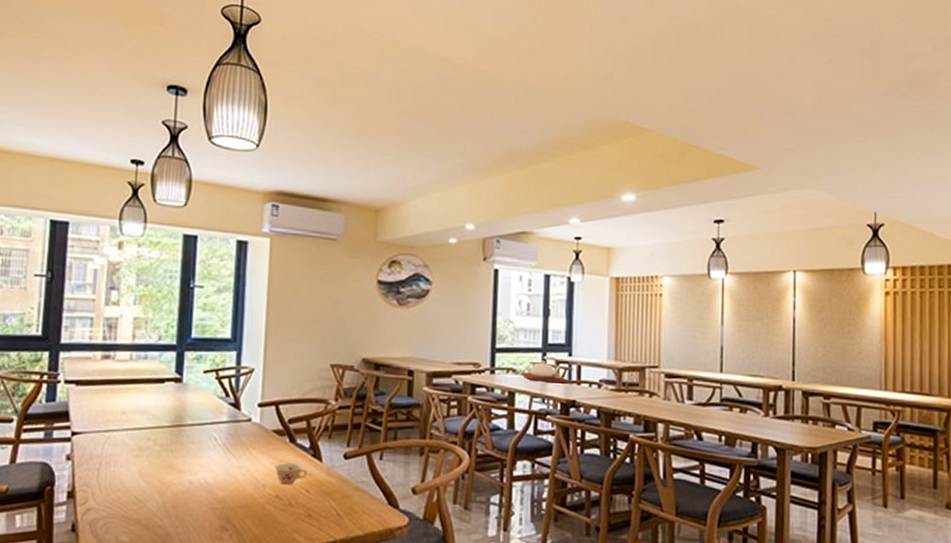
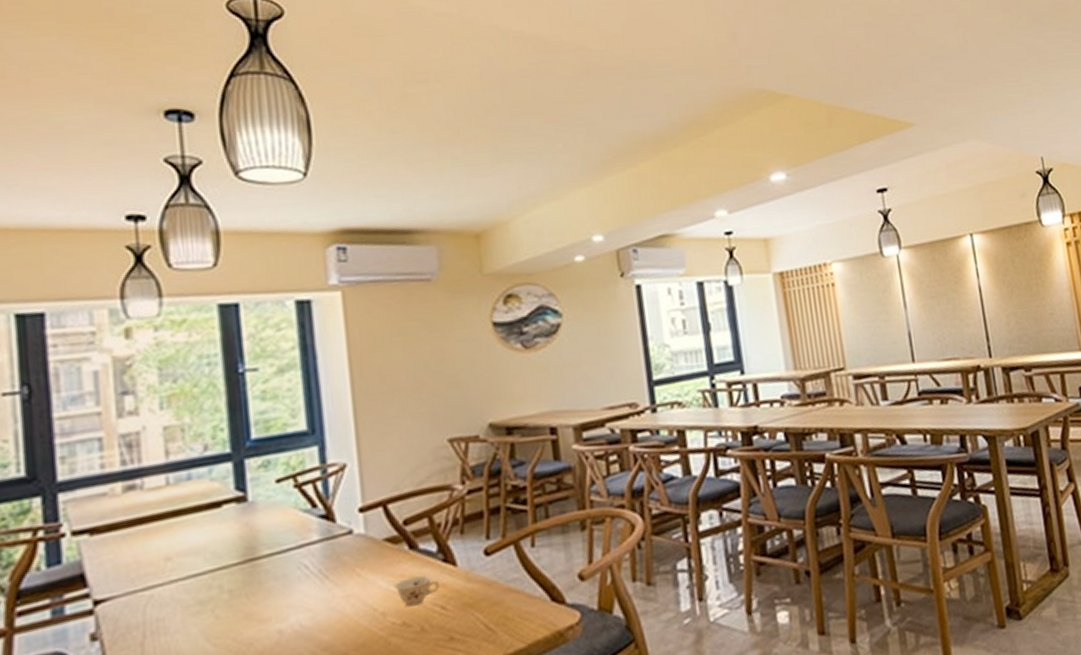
tea set: present [520,360,569,384] -> none [687,385,746,413]

